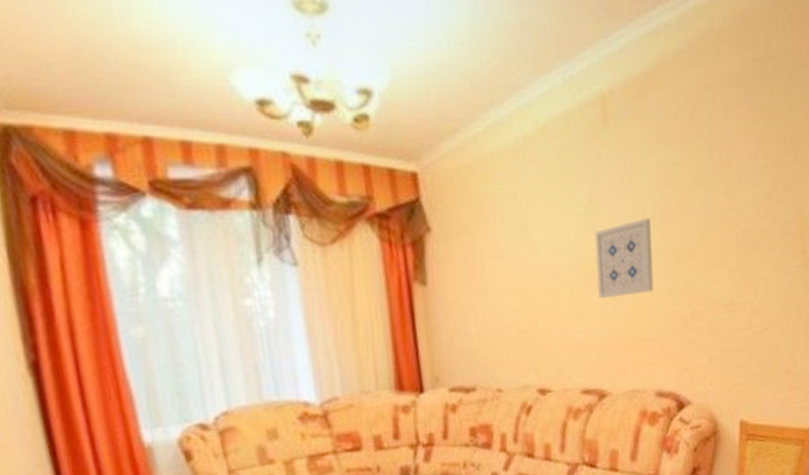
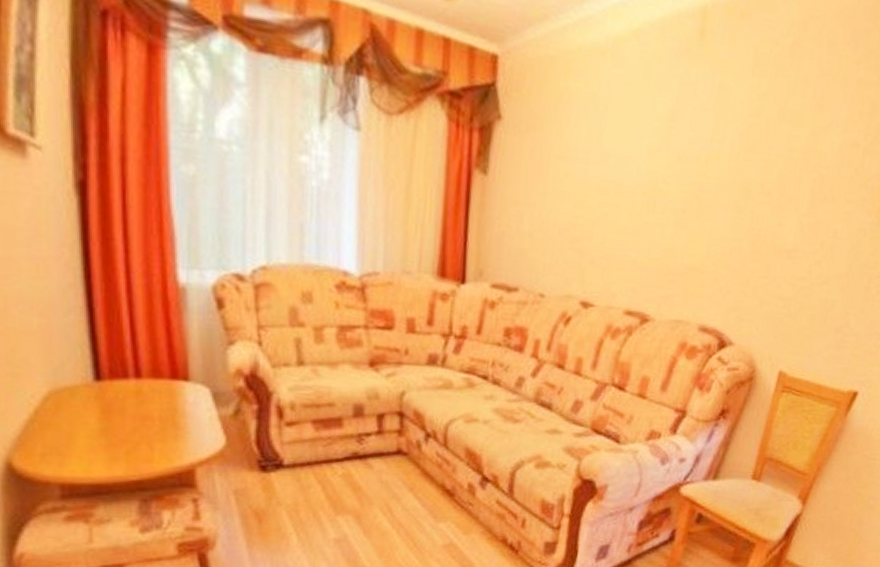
wall art: present [594,218,654,299] -> none [659,145,729,223]

